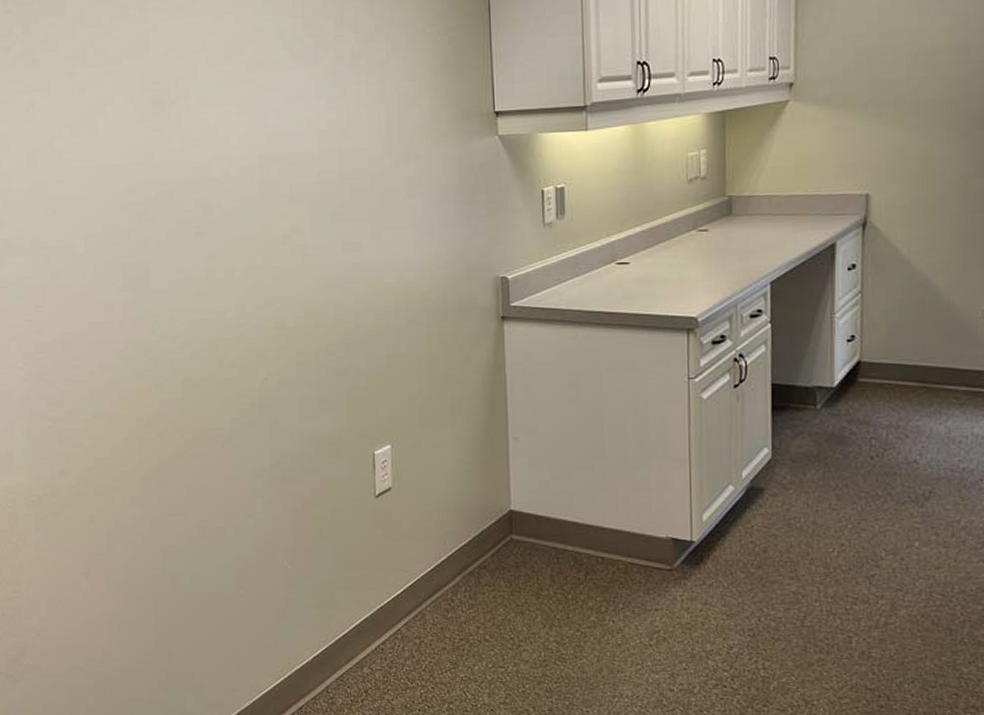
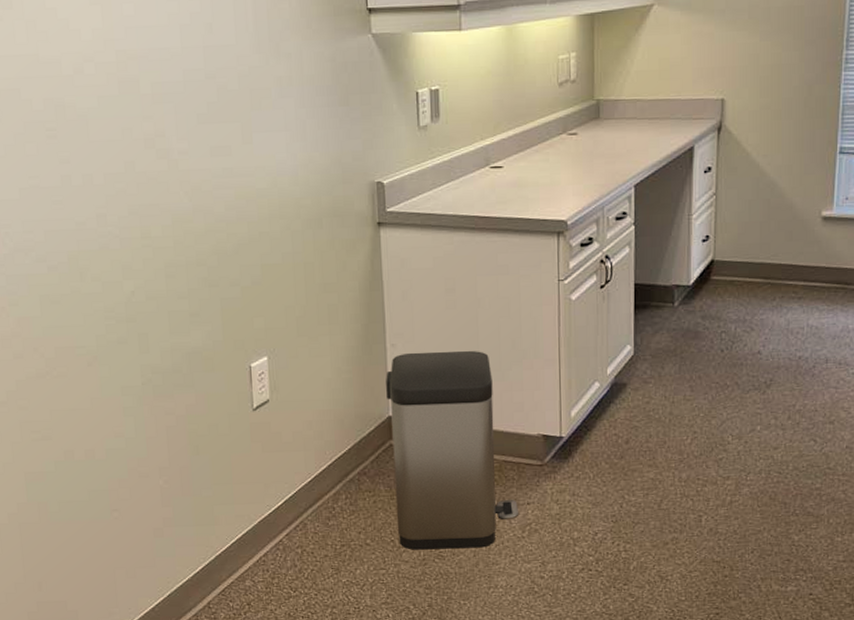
pedal bin: none [507,446,647,653] -> present [386,350,519,550]

